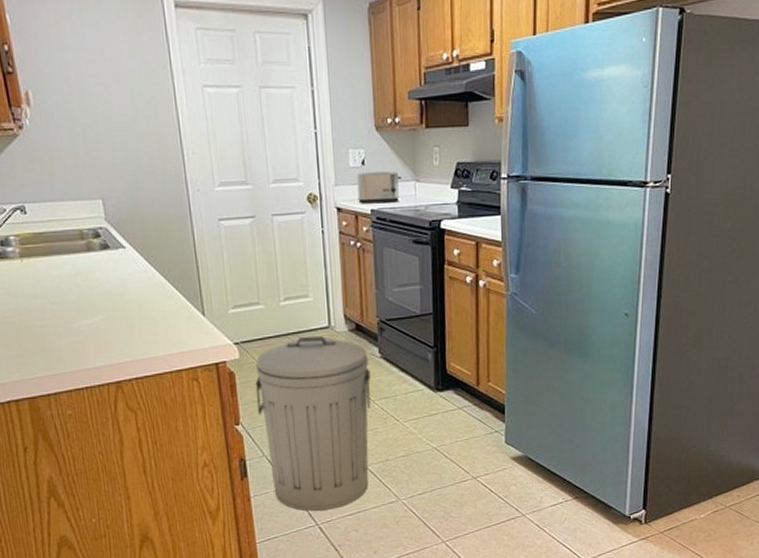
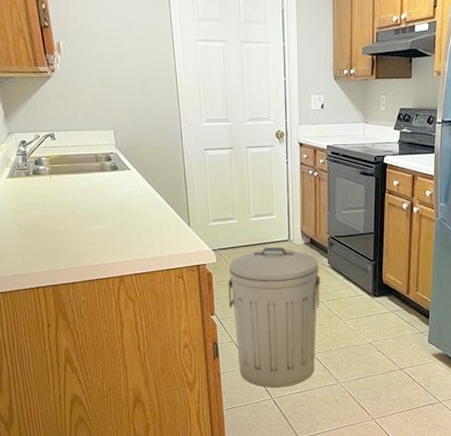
toaster: present [356,171,402,204] -> none [317,114,354,141]

